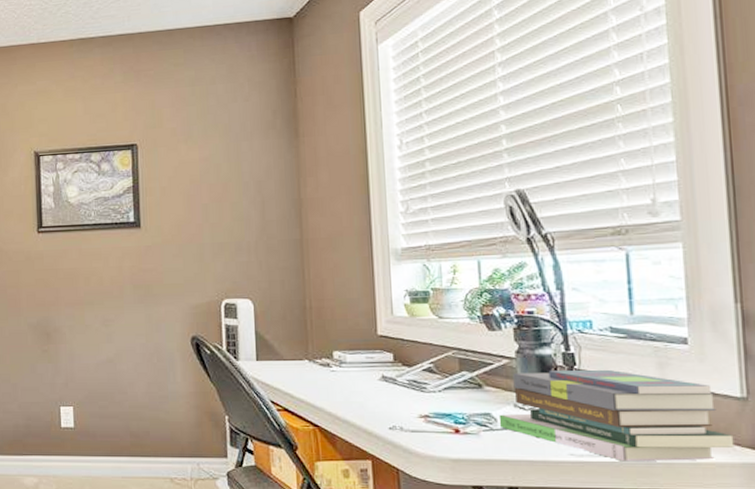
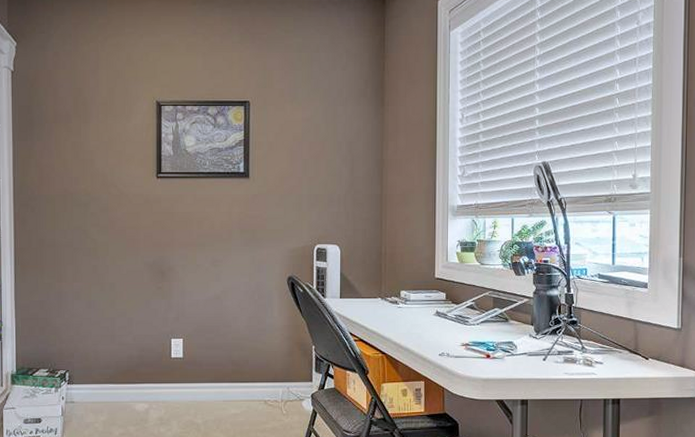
books: present [498,369,735,462] -> none [518,307,671,378]

